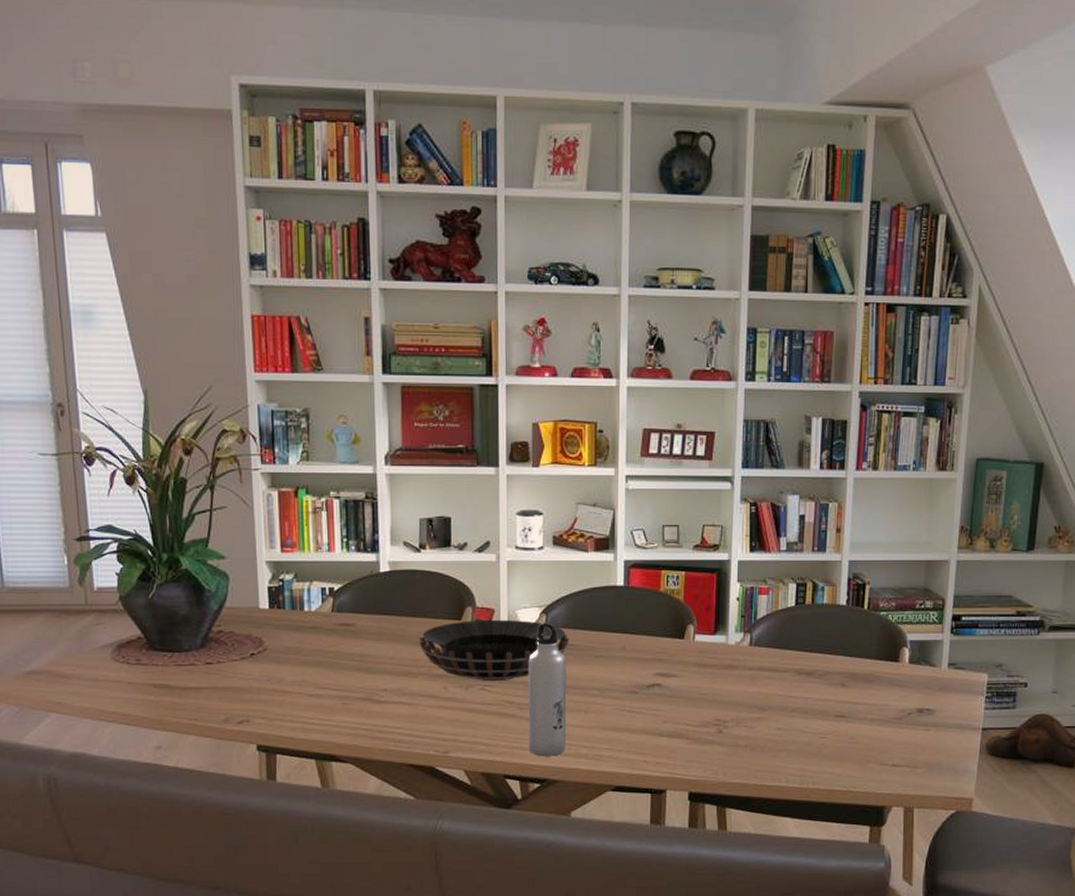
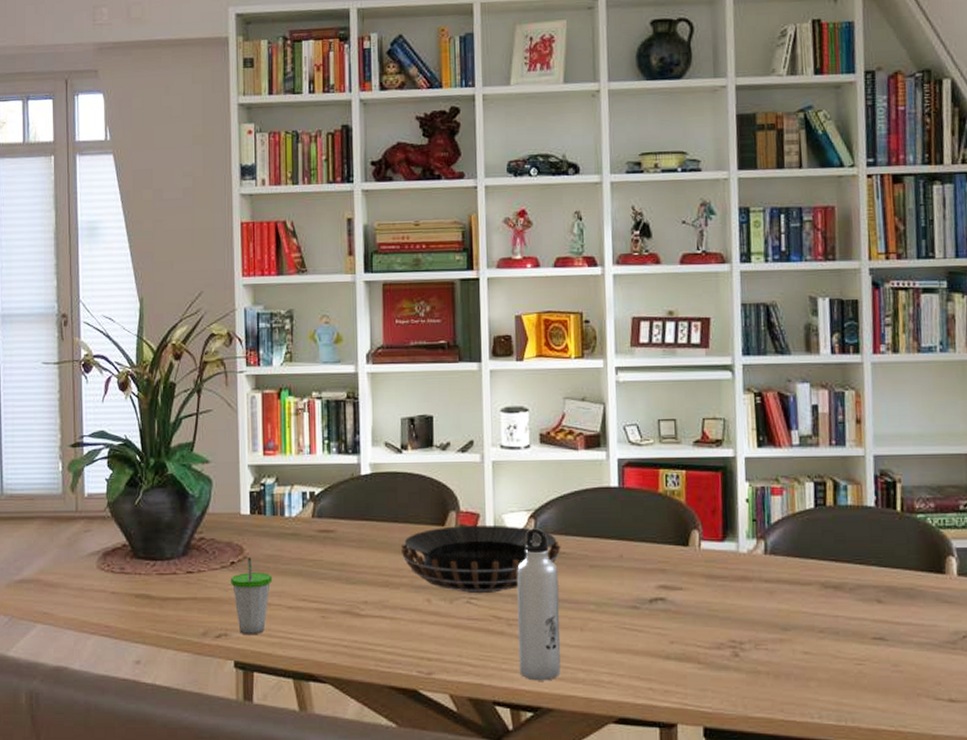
cup: none [251,649,293,721] -> present [231,557,272,635]

